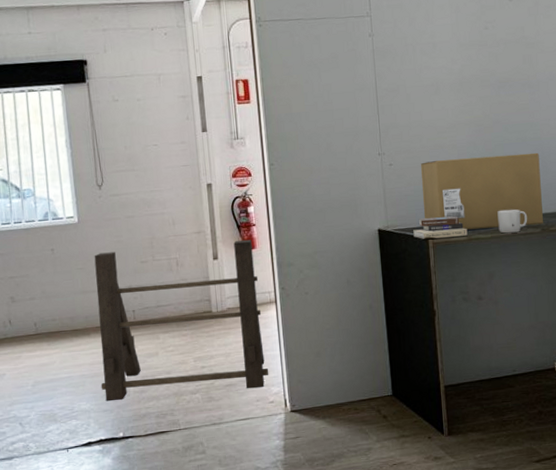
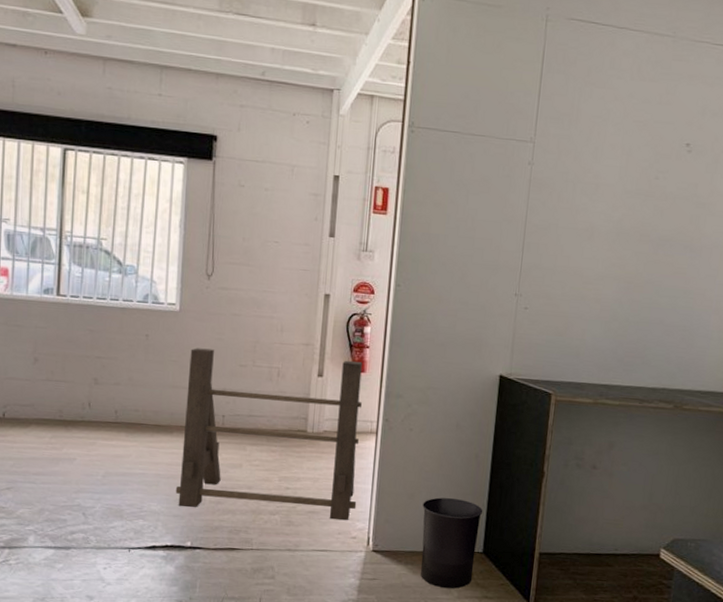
waste bin: none [329,349,387,434] -> present [420,497,483,589]
books: present [413,216,468,240] -> none [536,371,595,398]
box: present [420,152,543,230] -> none [551,311,687,401]
mug: present [497,209,528,234] -> none [628,377,662,405]

